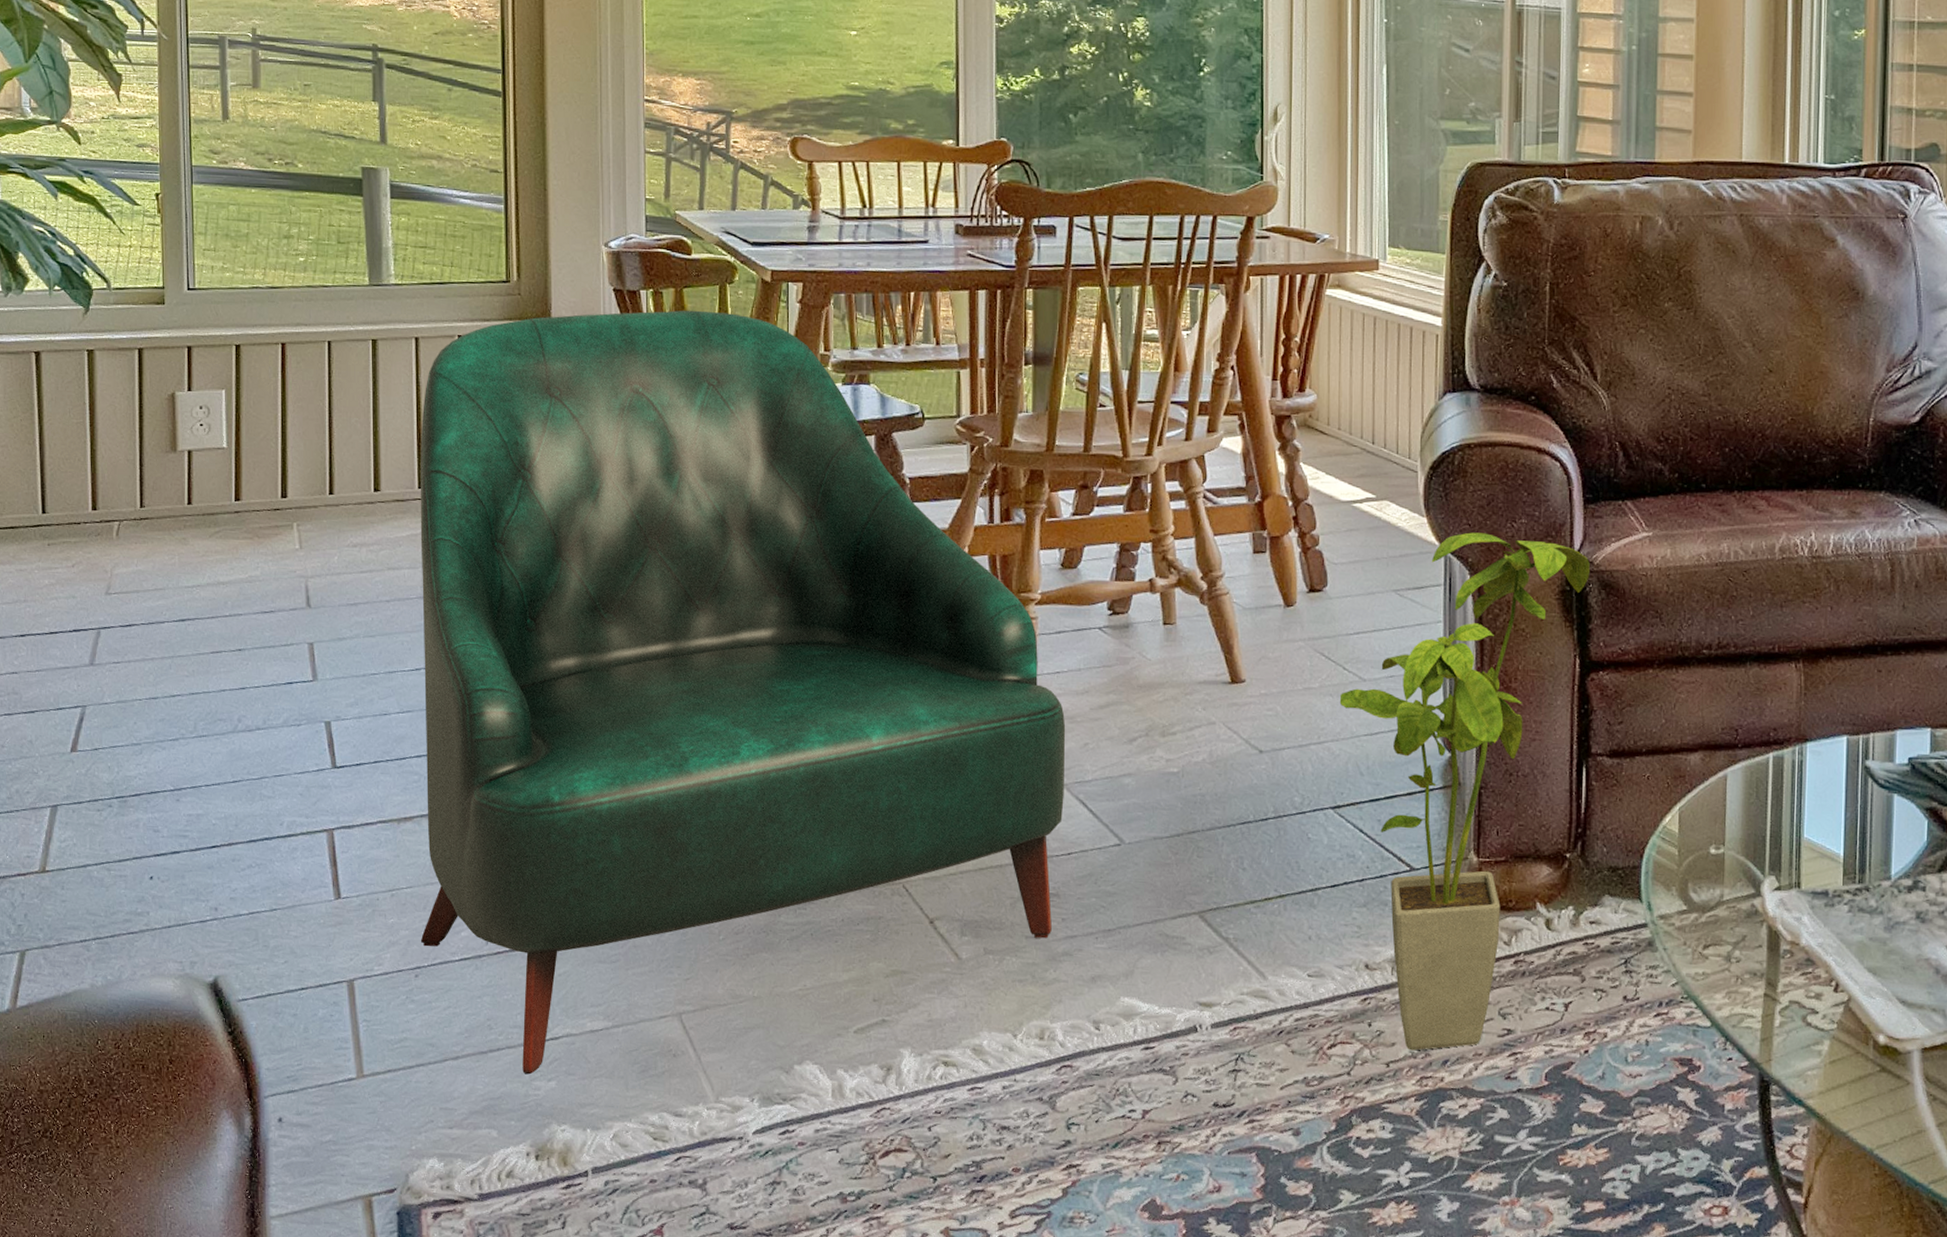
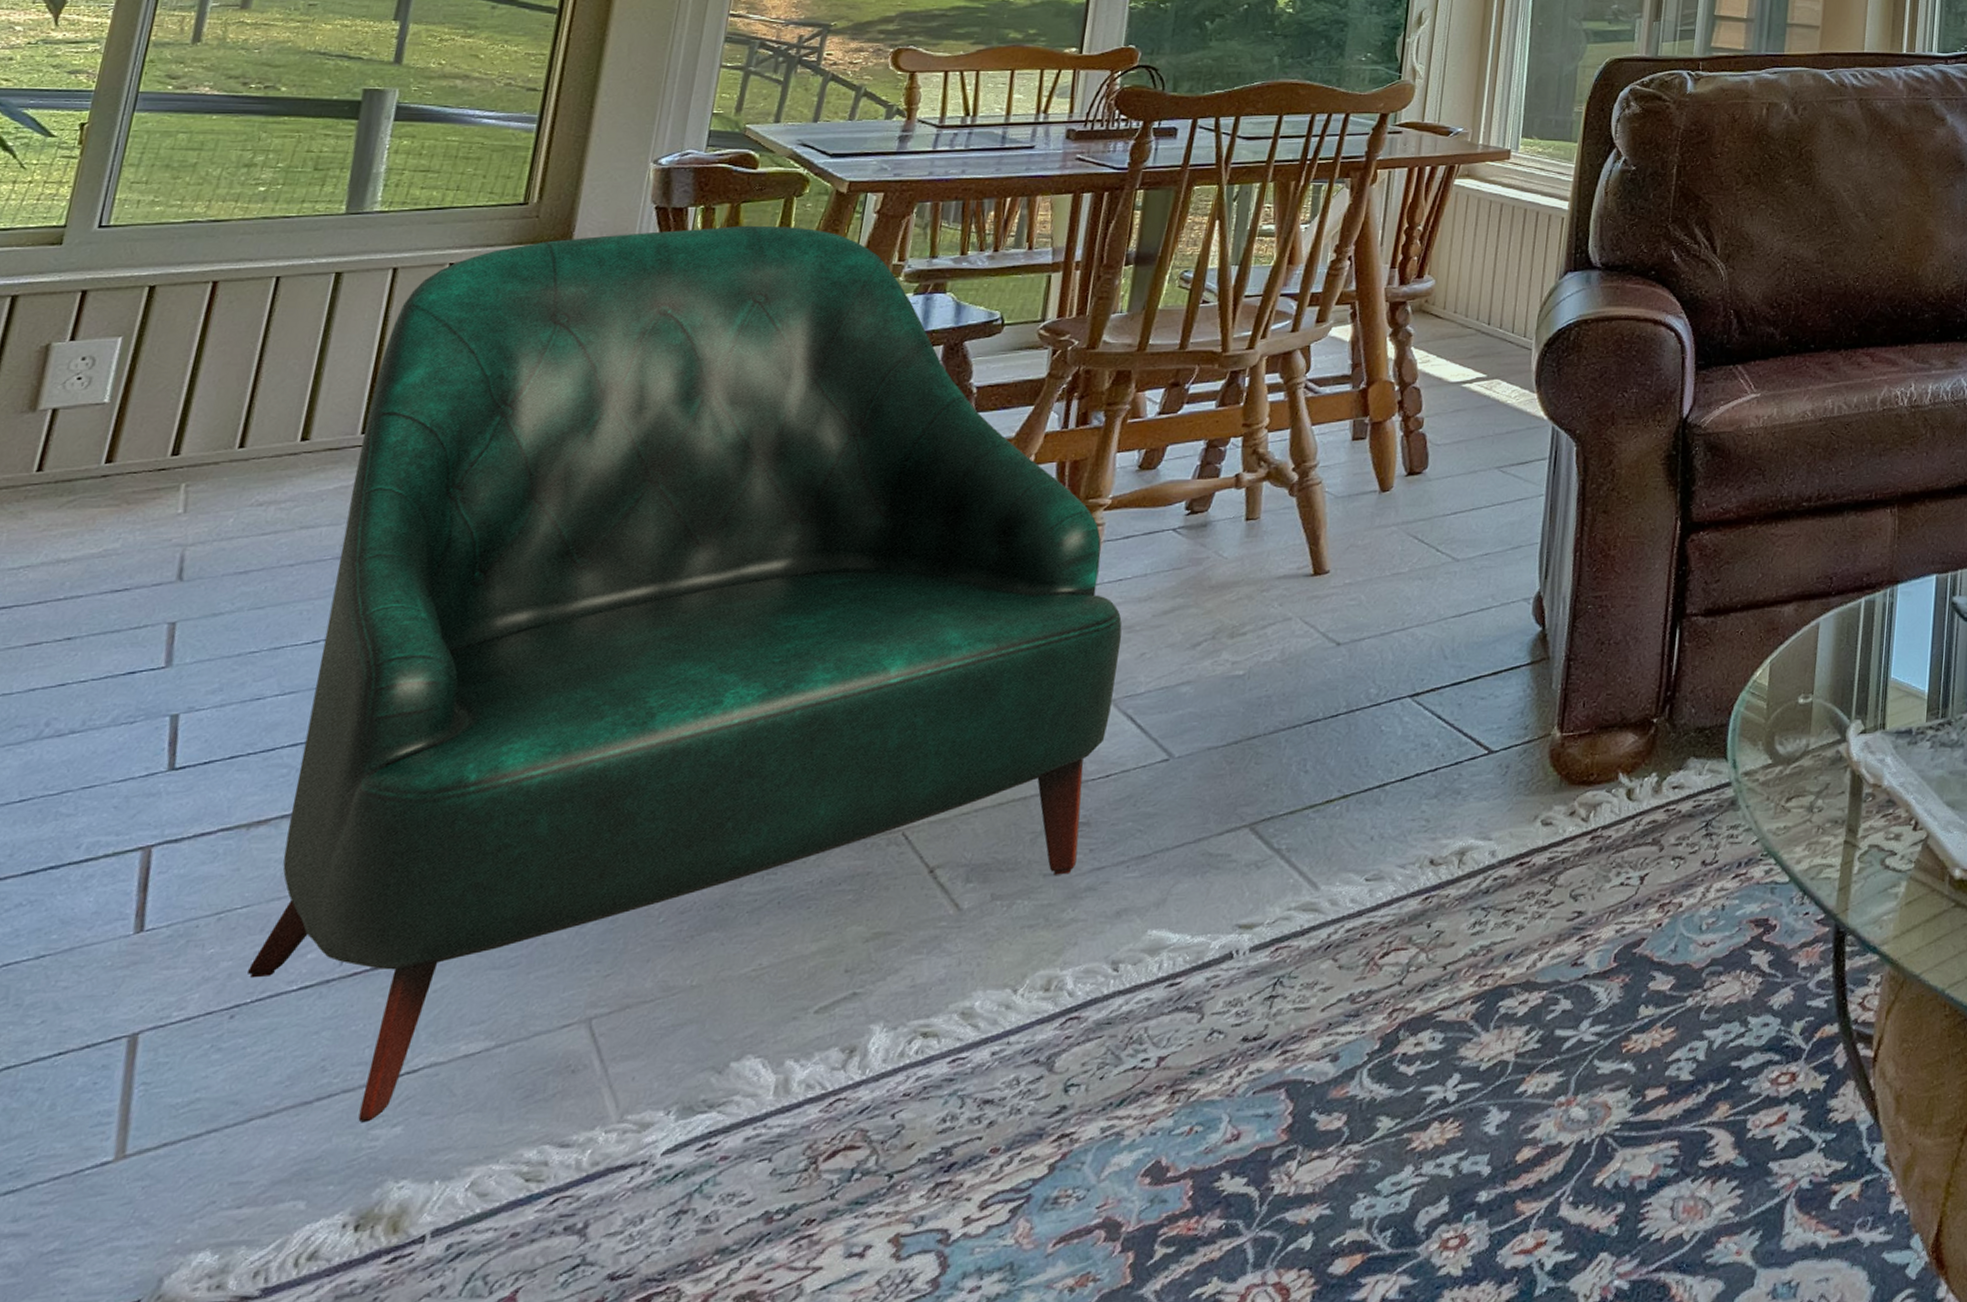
house plant: present [1339,532,1590,1051] -> none [1428,405,1698,948]

